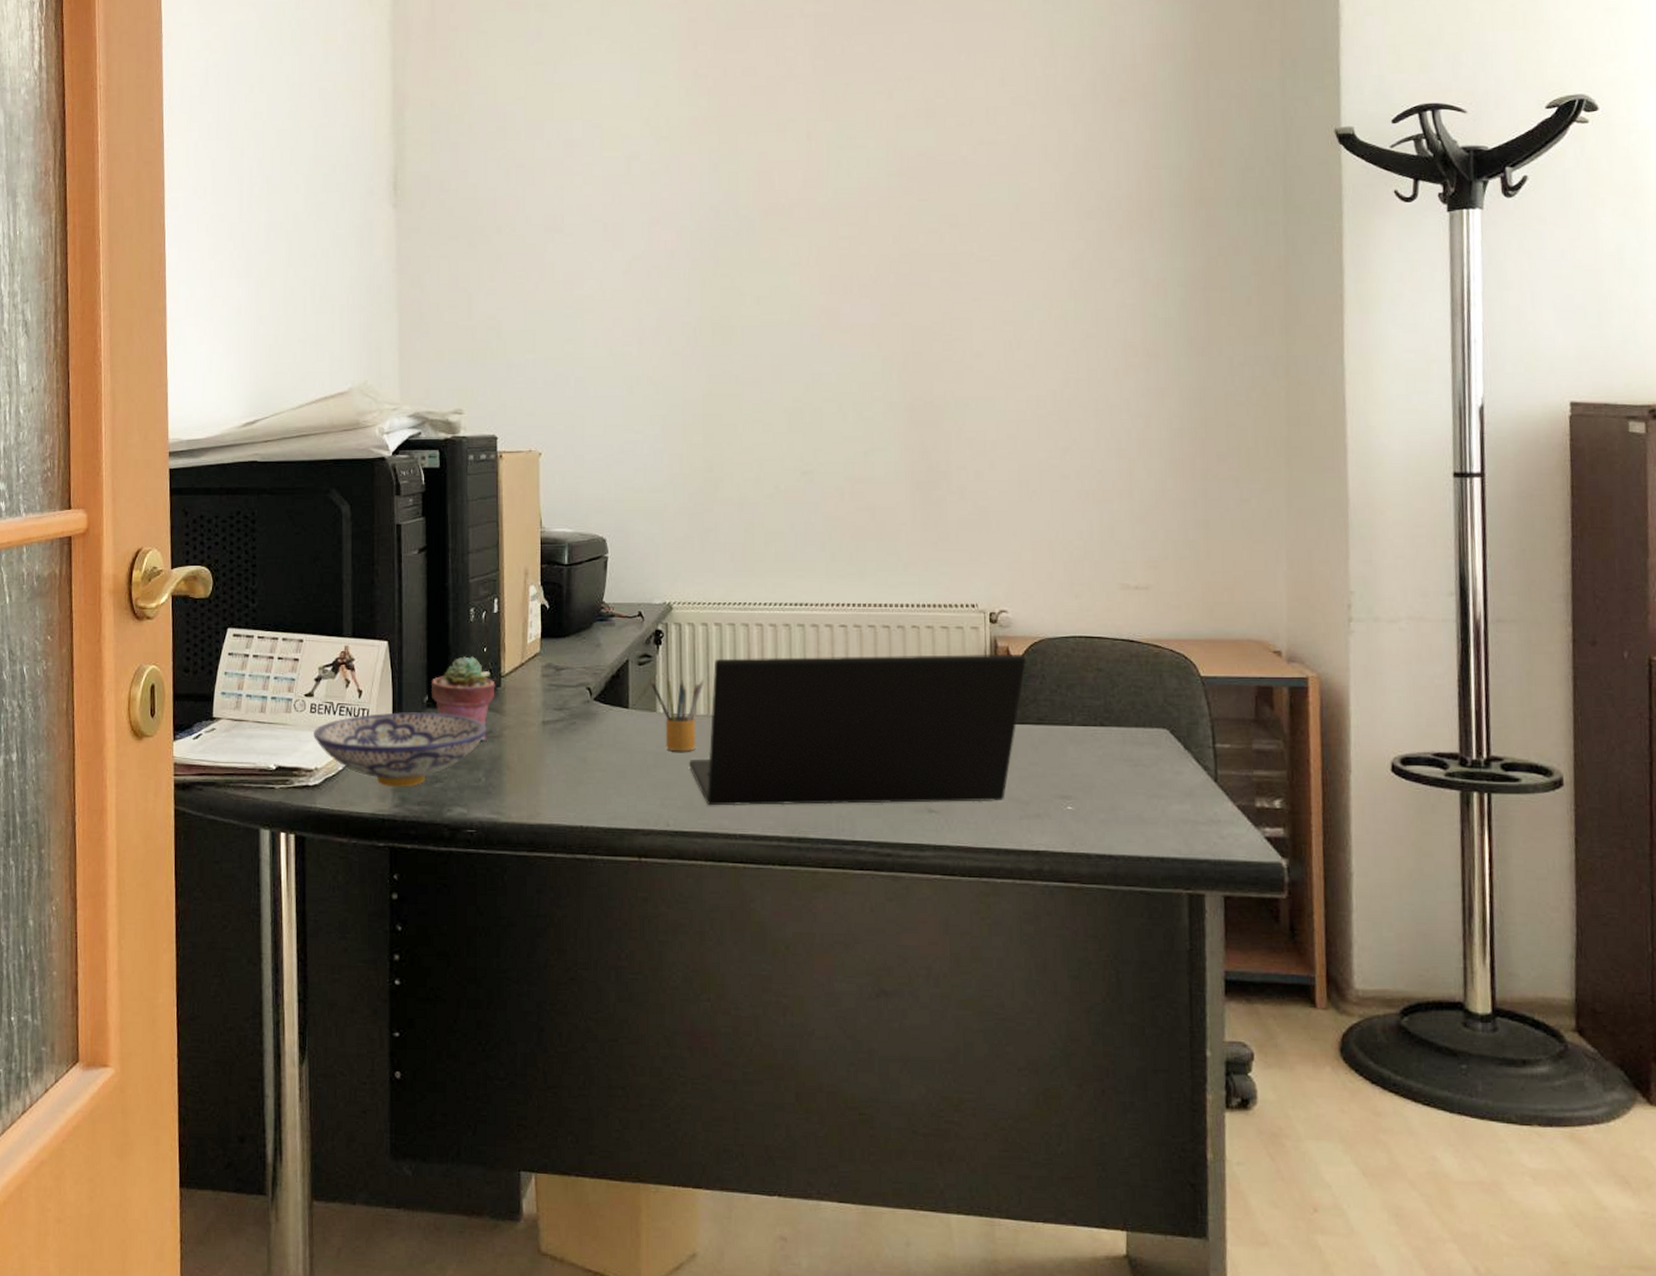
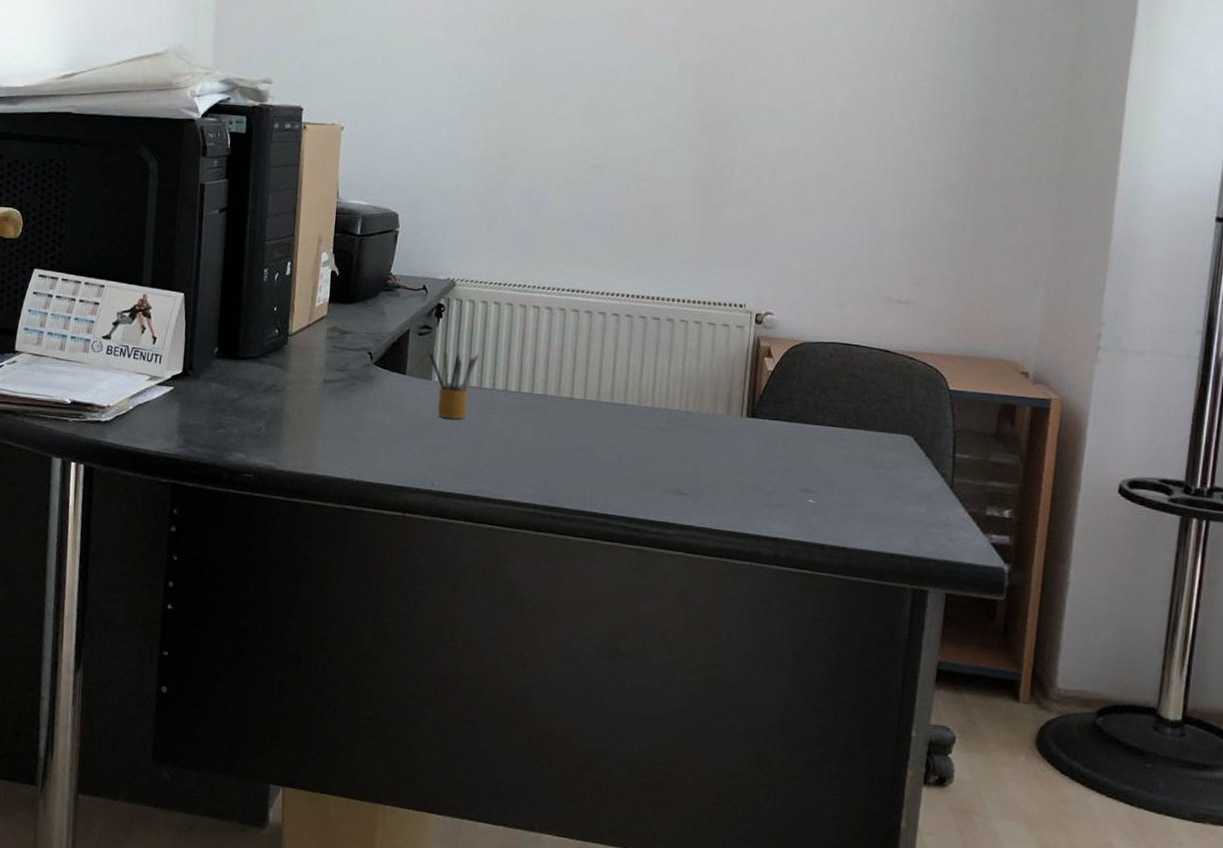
bowl: present [312,712,487,788] -> none [107,360,271,430]
potted succulent: present [430,656,495,740] -> none [221,313,282,393]
laptop: present [688,653,1027,806] -> none [457,336,787,490]

